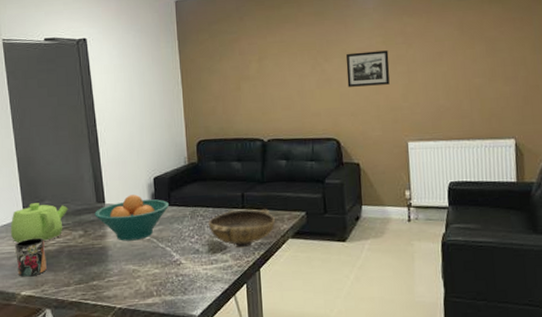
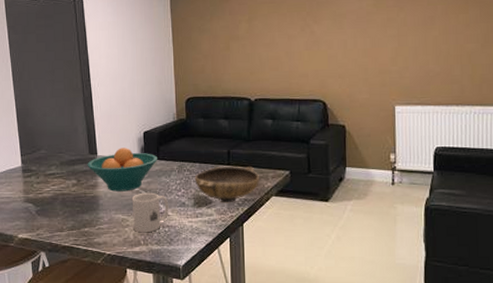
teapot: present [10,203,69,243] -> none [9,152,63,188]
mug: present [15,237,47,277] -> none [14,185,42,221]
mug: none [142,240,183,283] -> present [131,192,169,233]
picture frame: present [345,50,390,87] -> none [335,13,380,49]

